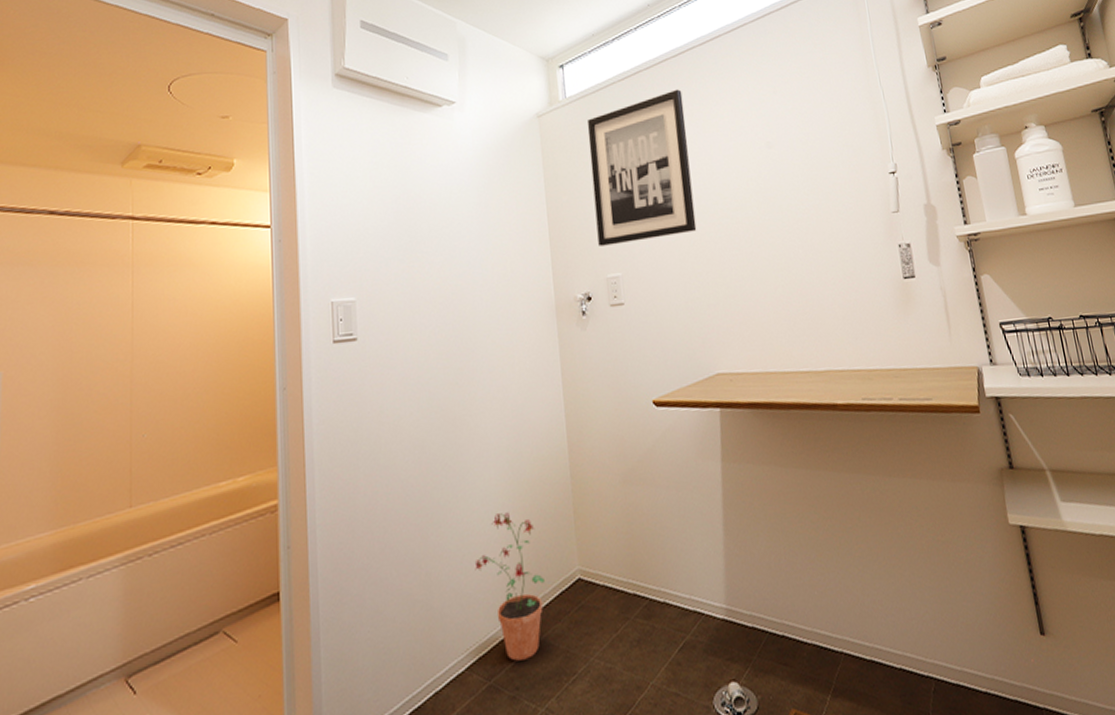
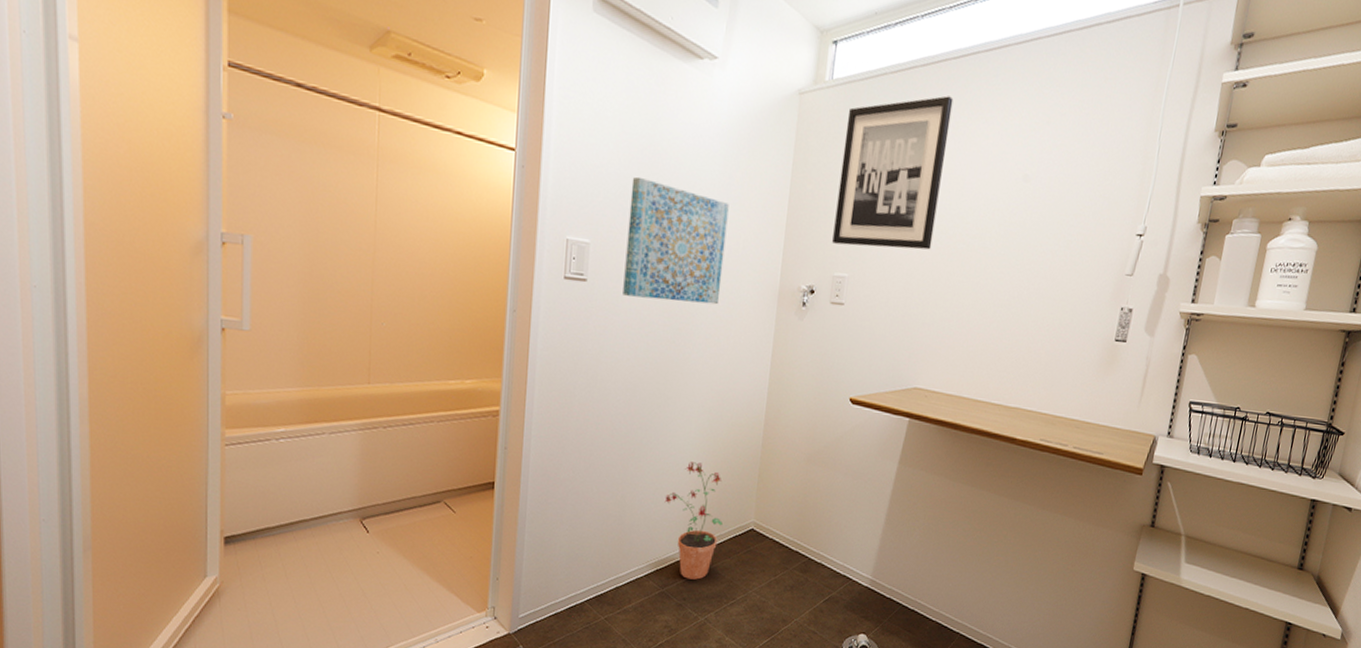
wall art: none [390,225,497,346] -> present [623,176,729,305]

